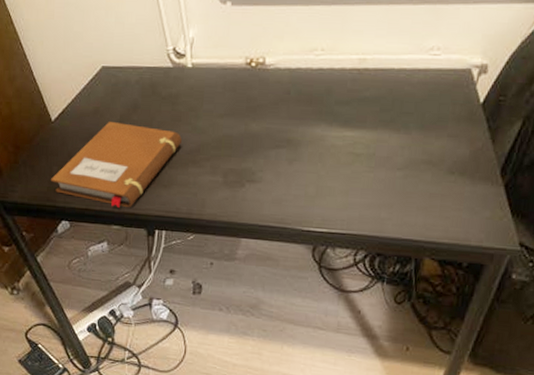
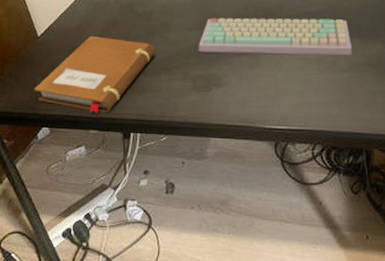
keyboard: none [230,102,411,152] -> present [198,17,352,56]

